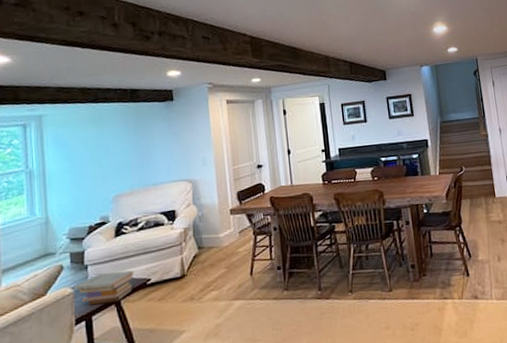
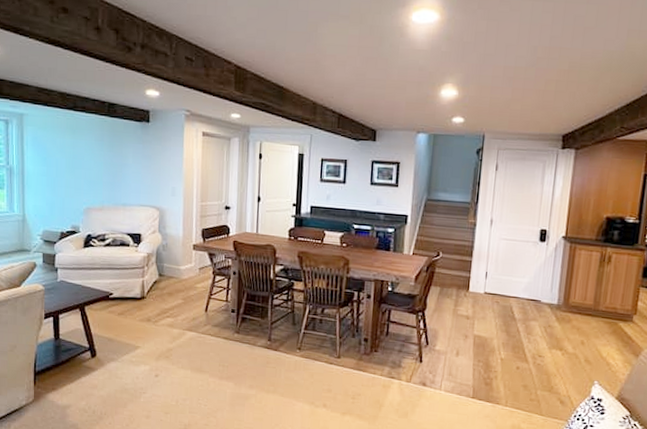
books: present [74,270,133,306] -> none [45,277,98,307]

